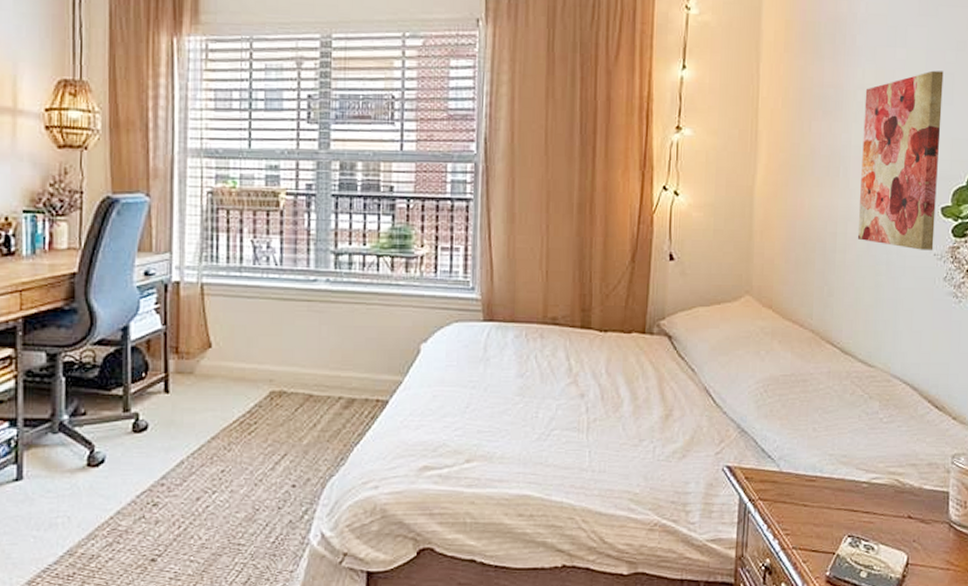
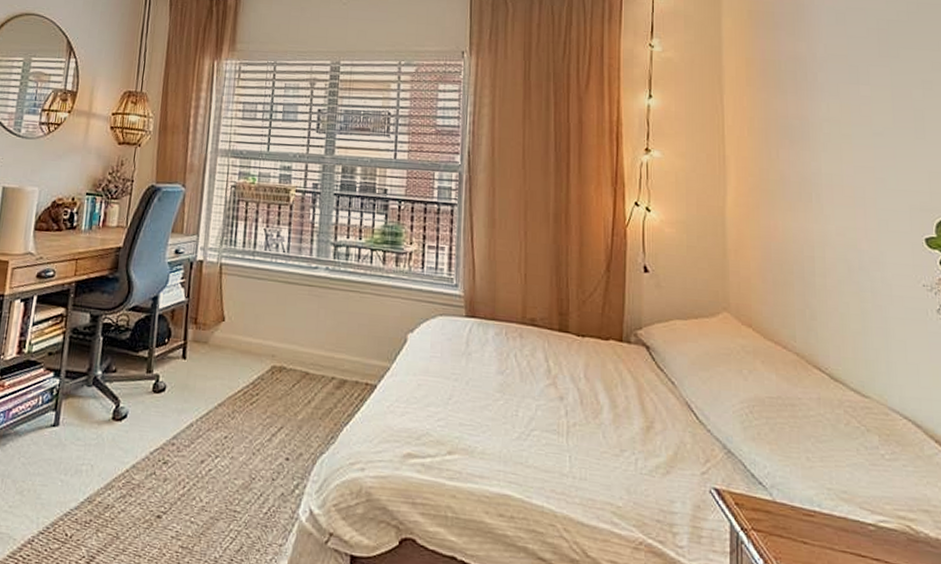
wall art: present [857,70,944,250] -> none [831,107,922,281]

